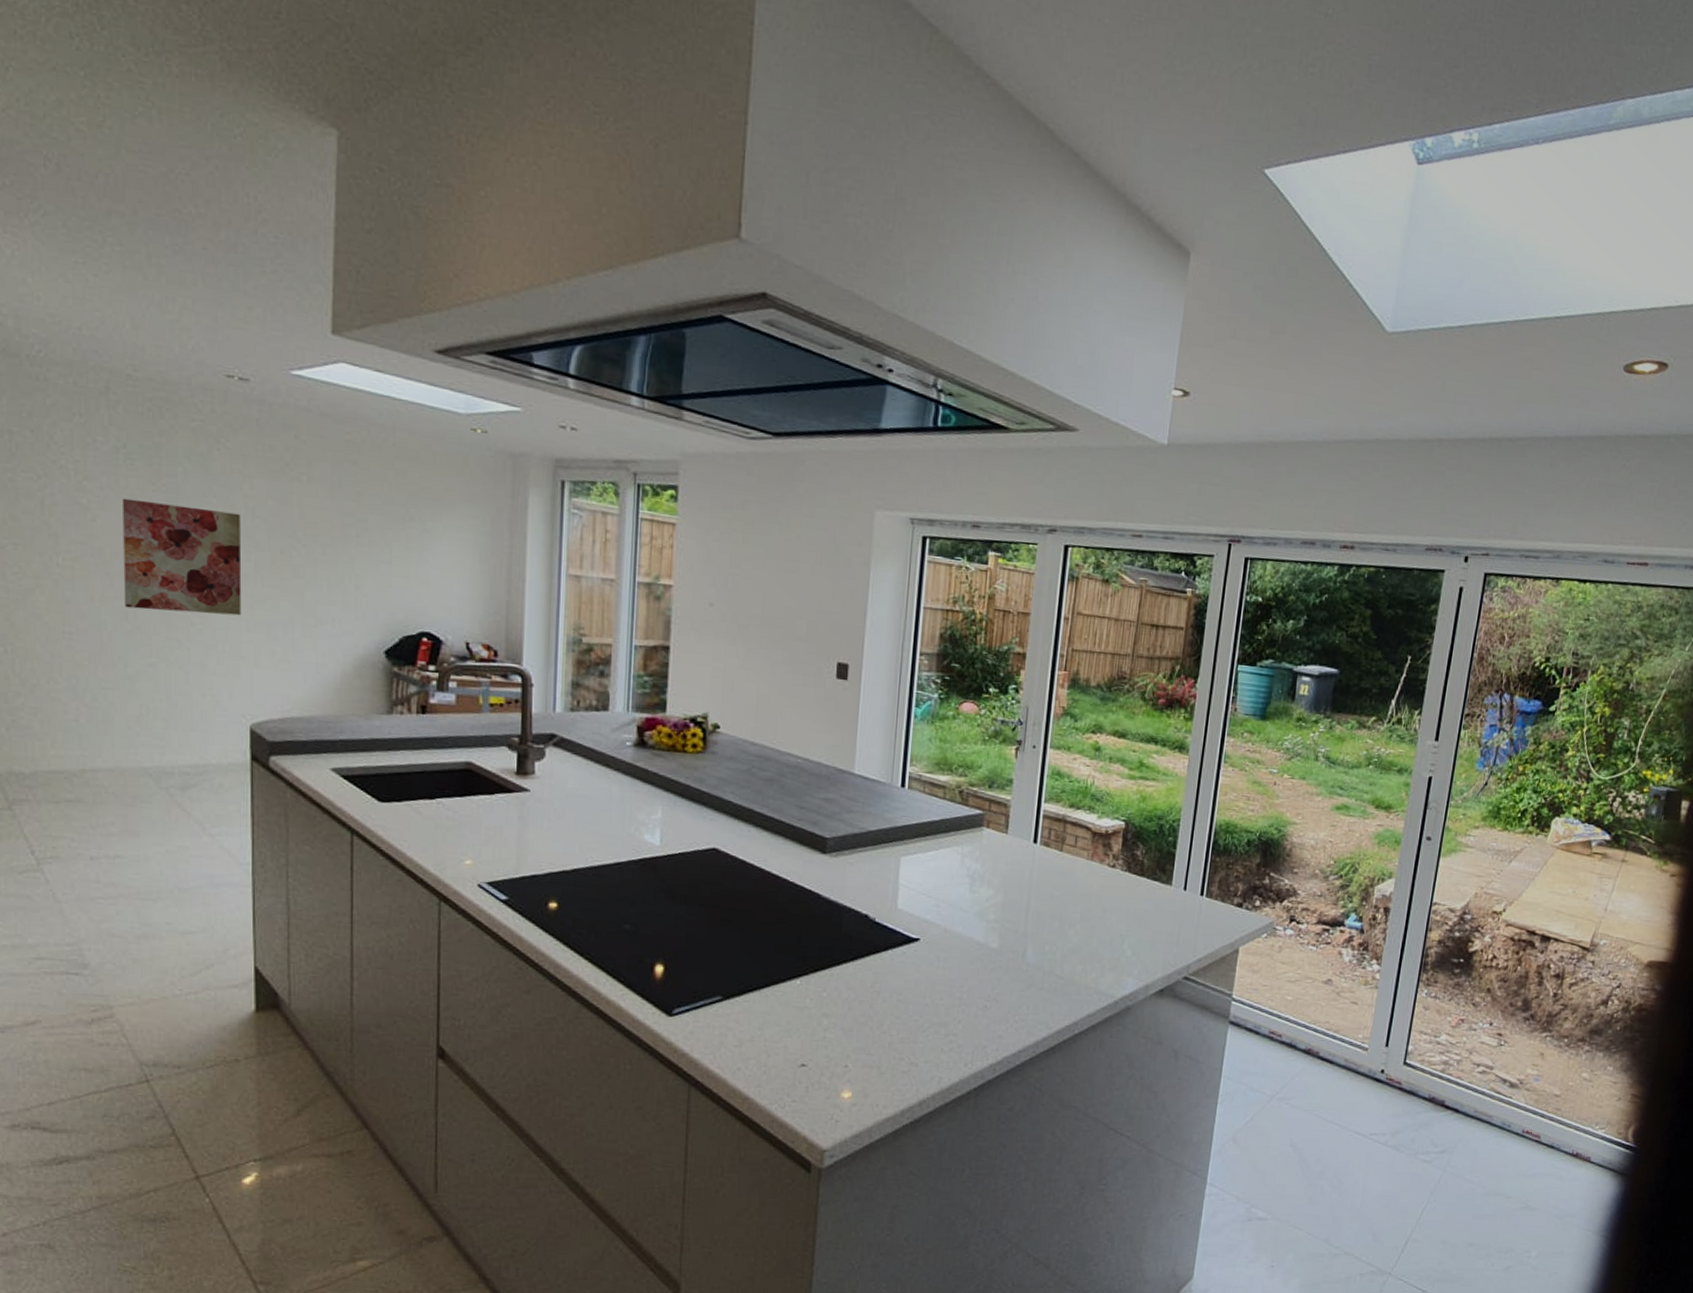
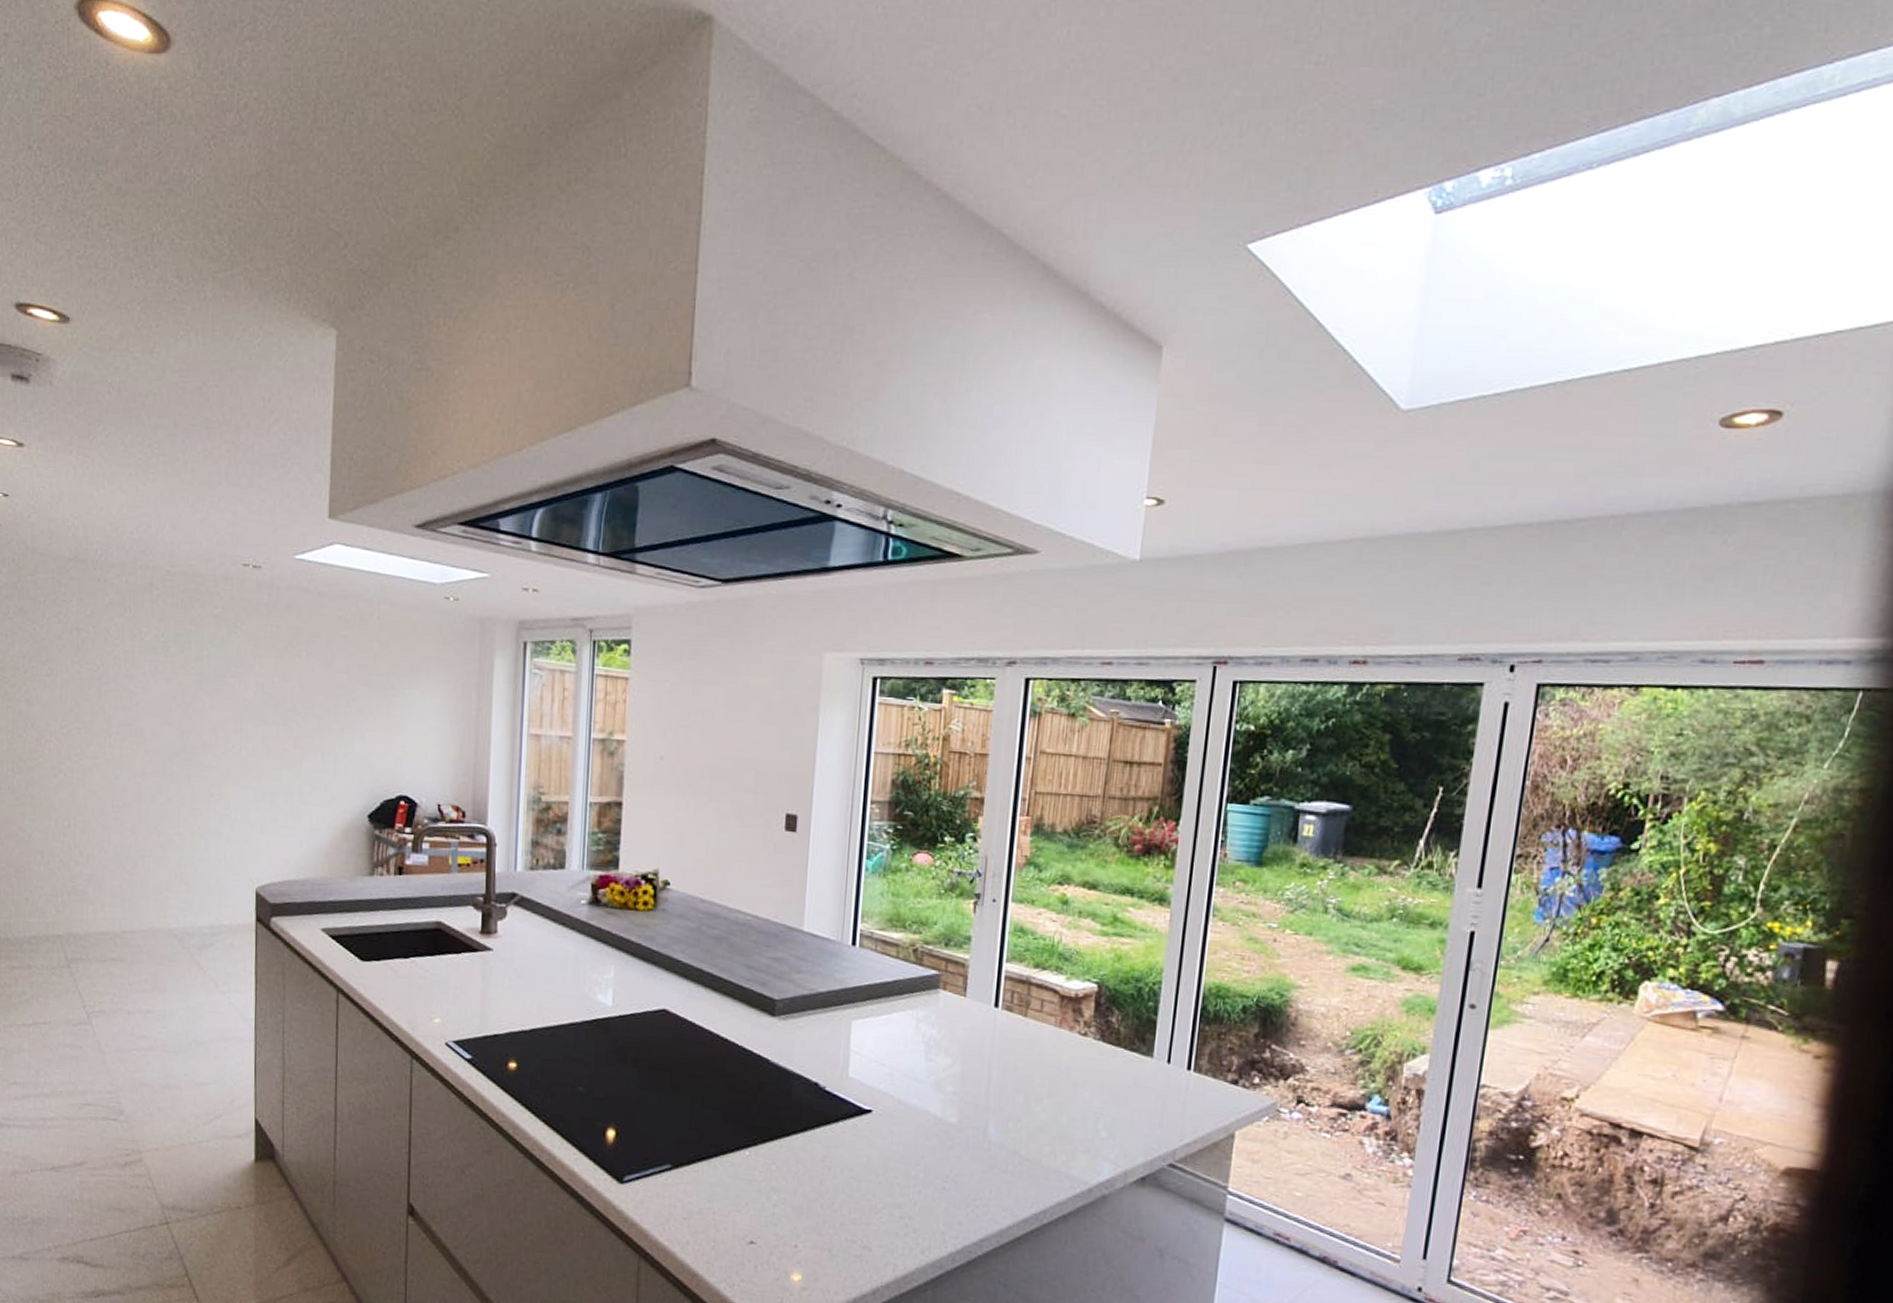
wall art: present [121,498,242,616] -> none [159,682,252,786]

